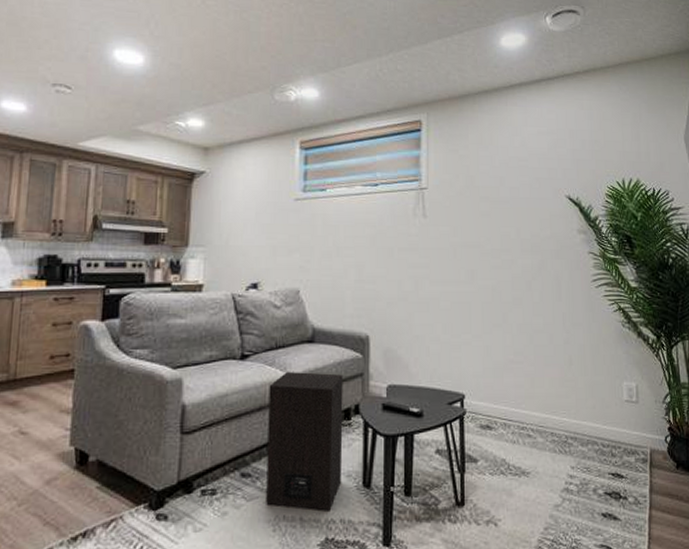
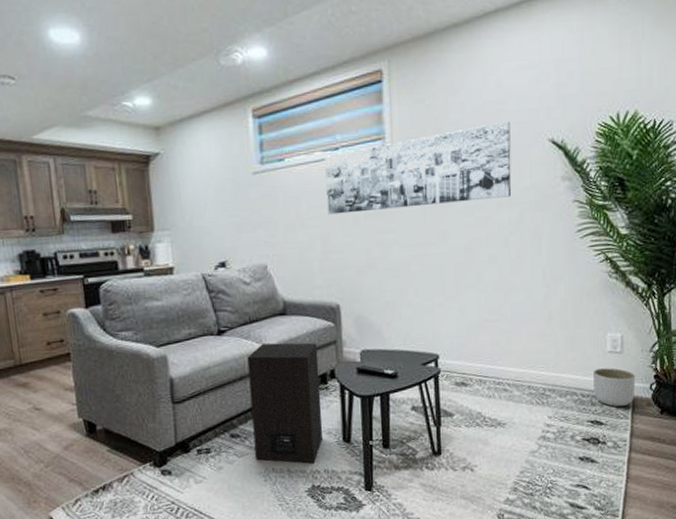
wall art: none [364,176,534,246] -> present [324,120,512,215]
planter: none [612,417,652,460] -> present [593,368,636,407]

